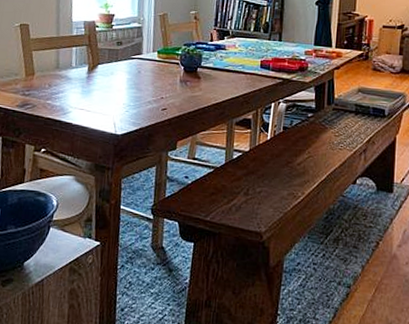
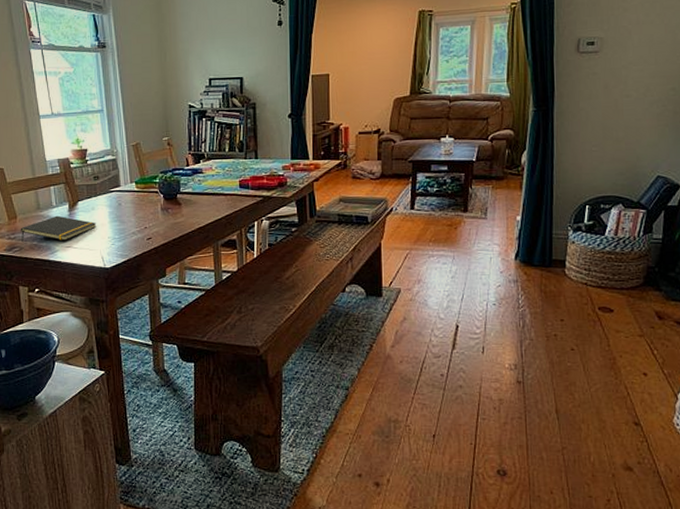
notepad: none [35,76,114,103] -> present [20,215,97,242]

